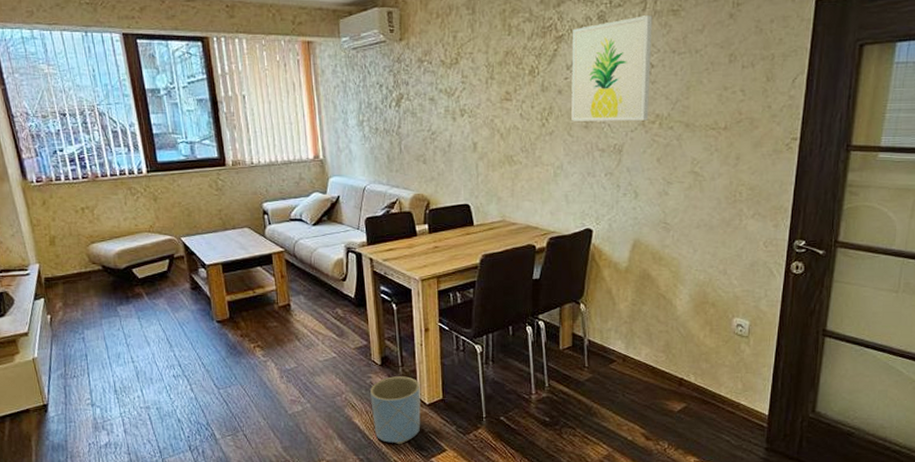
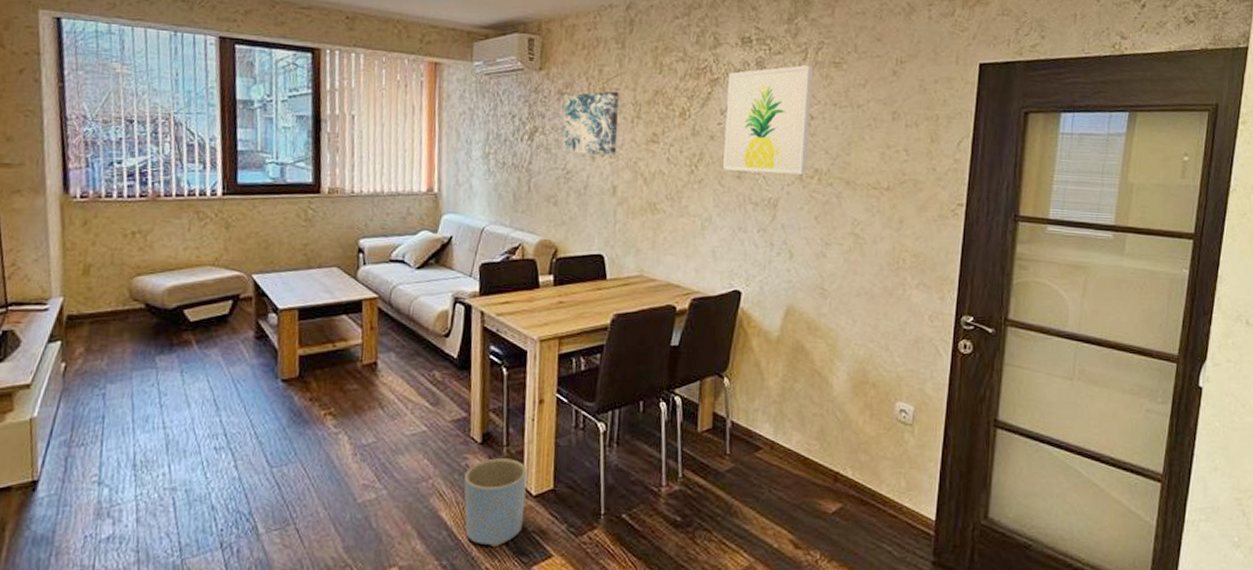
wall art: none [424,55,475,115] -> present [561,91,619,155]

